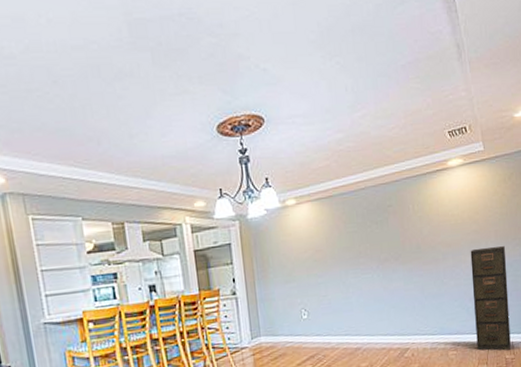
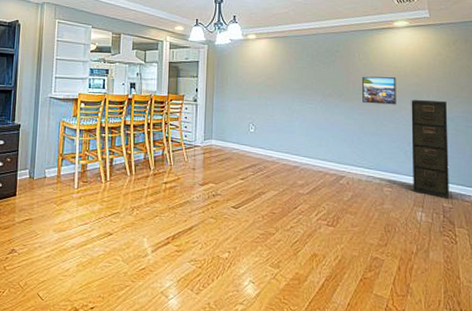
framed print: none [418,227,456,263] -> present [361,76,396,105]

